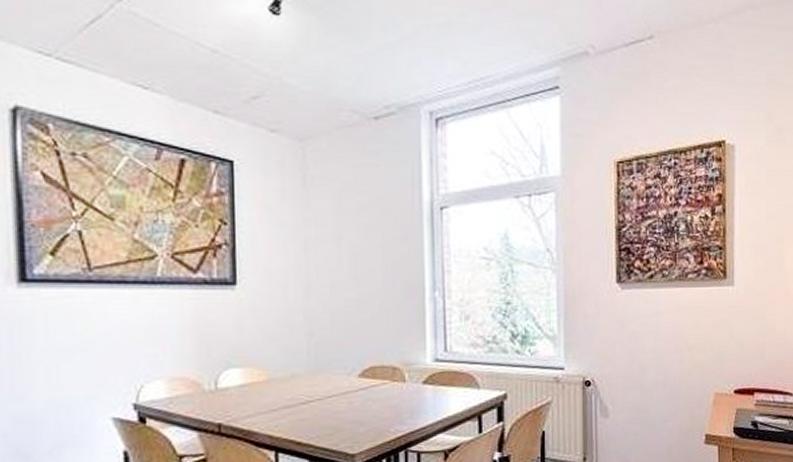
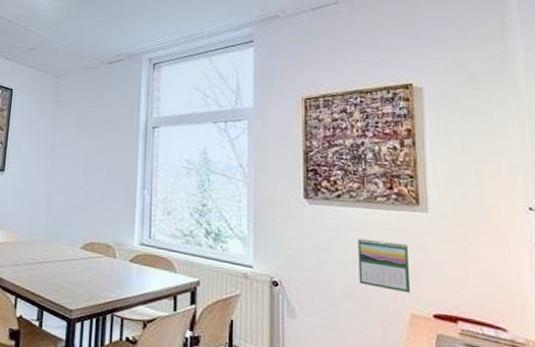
calendar: none [669,321,716,373] -> present [358,238,411,294]

